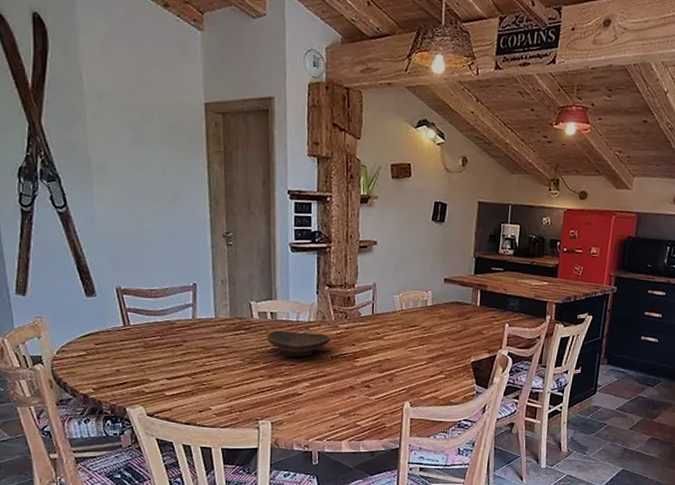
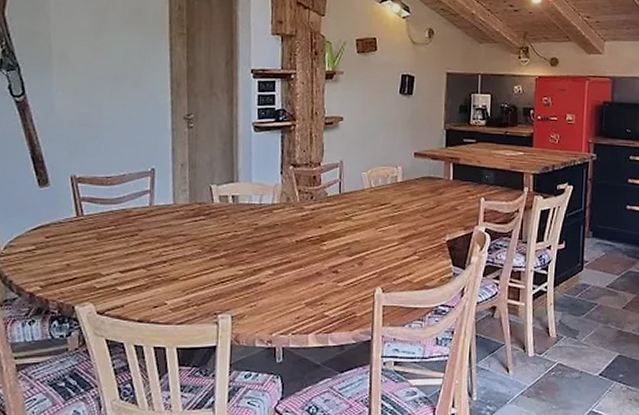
decorative bowl: present [267,330,330,357] -> none [228,215,295,242]

